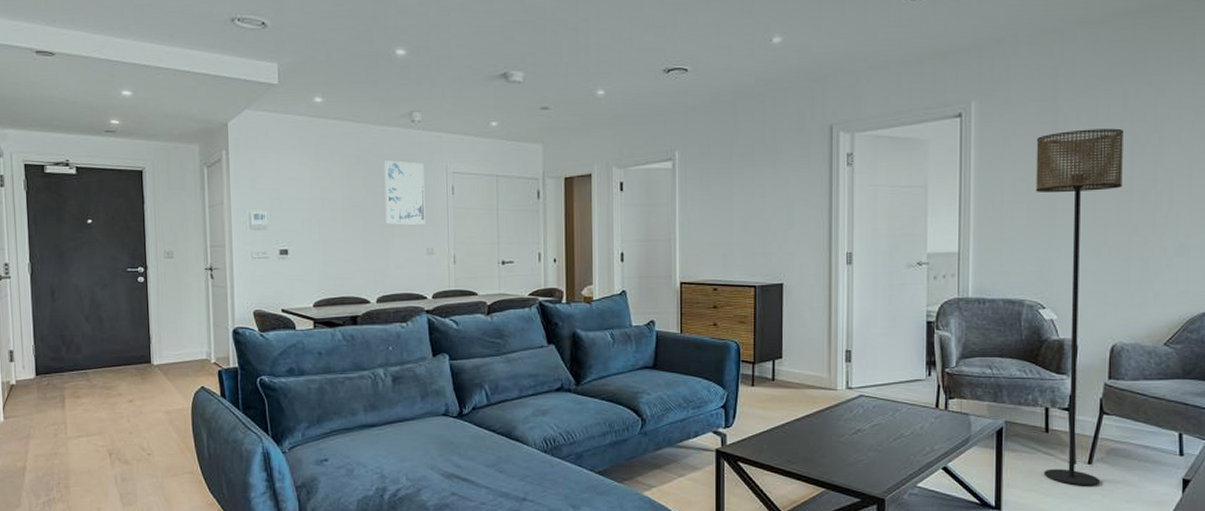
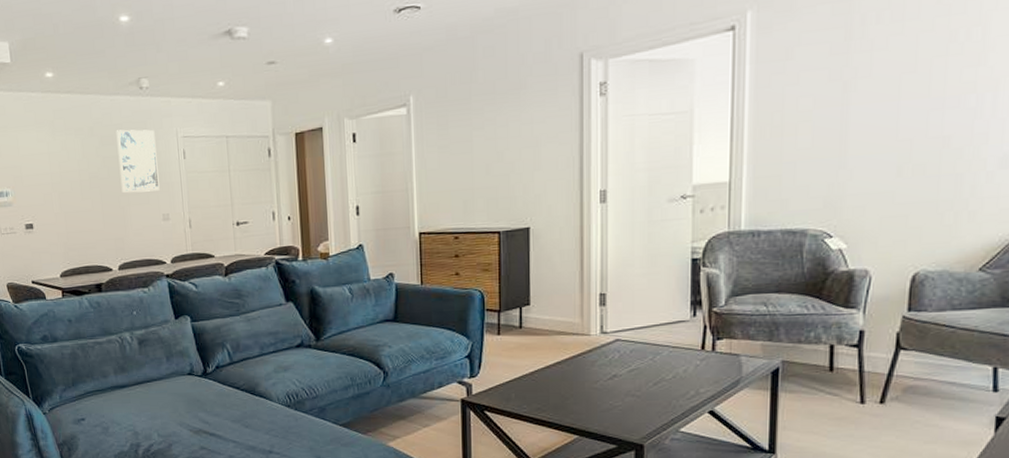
floor lamp: present [1035,128,1123,486] -> none [823,25,937,427]

